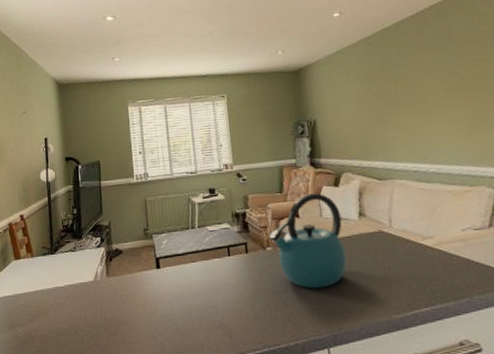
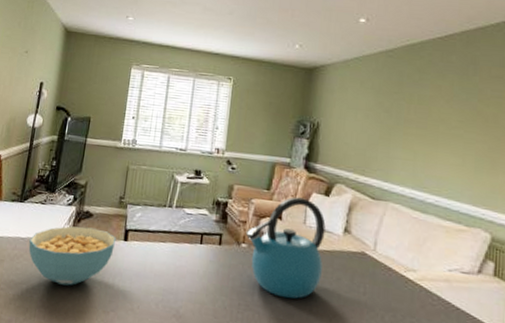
cereal bowl: none [68,263,149,322] -> present [28,226,116,286]

